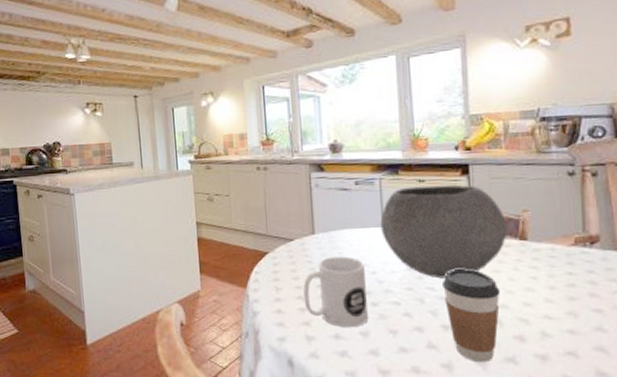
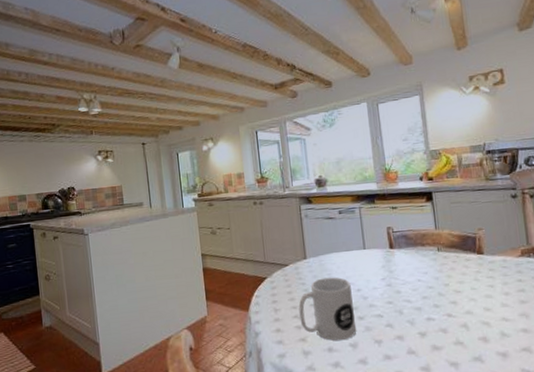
bowl: present [380,184,508,279] -> none [361,209,468,292]
coffee cup: present [443,269,501,363] -> none [417,282,466,364]

